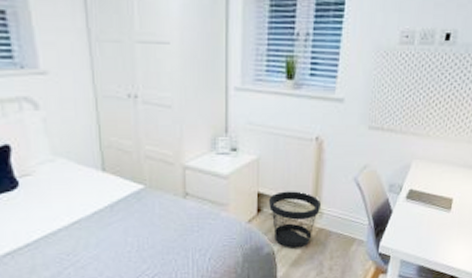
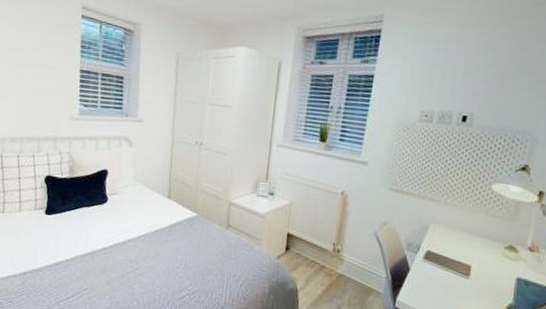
wastebasket: present [268,191,321,248] -> none [296,235,342,289]

